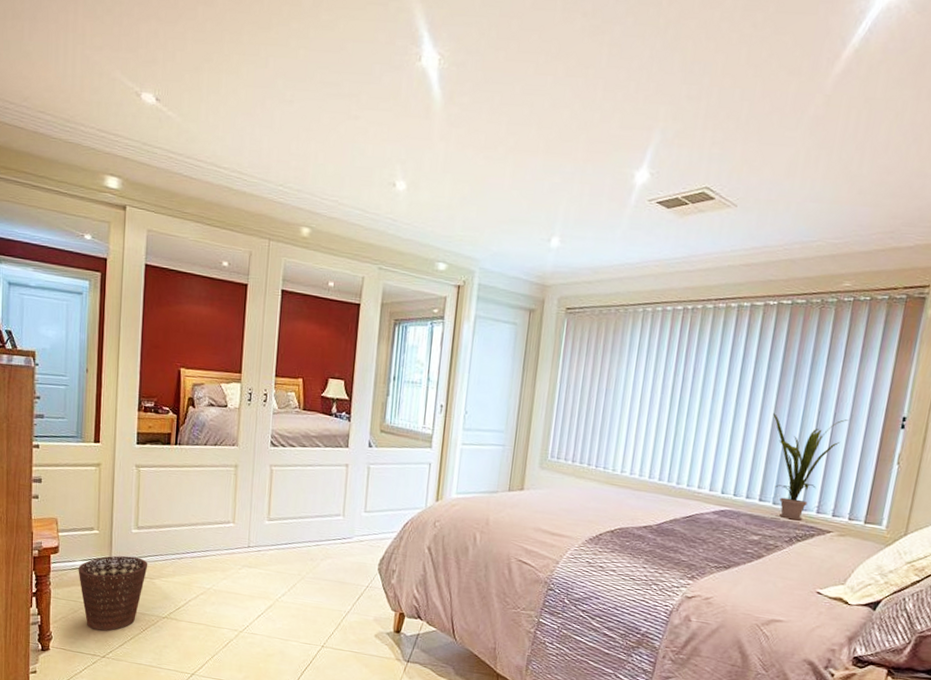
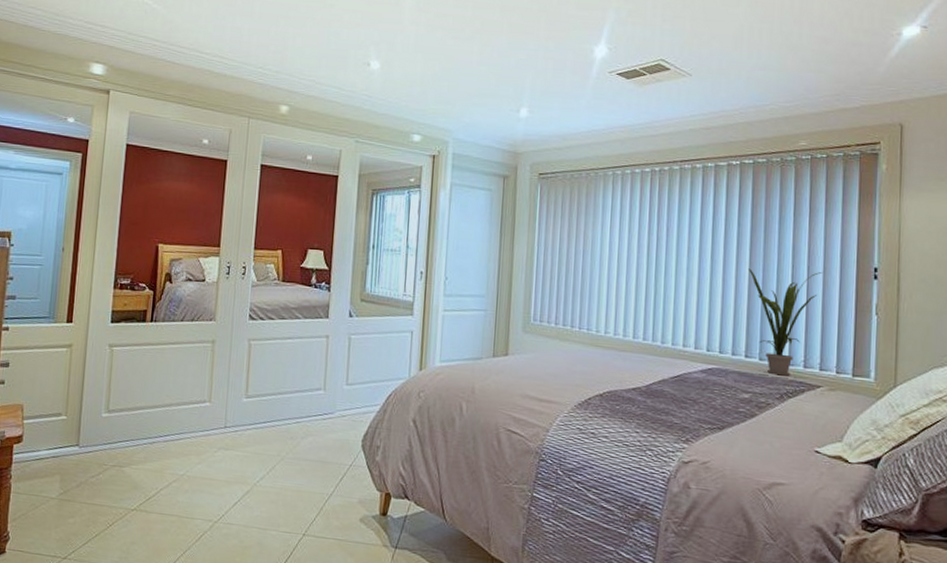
basket: present [78,555,148,631] -> none [42,442,118,528]

